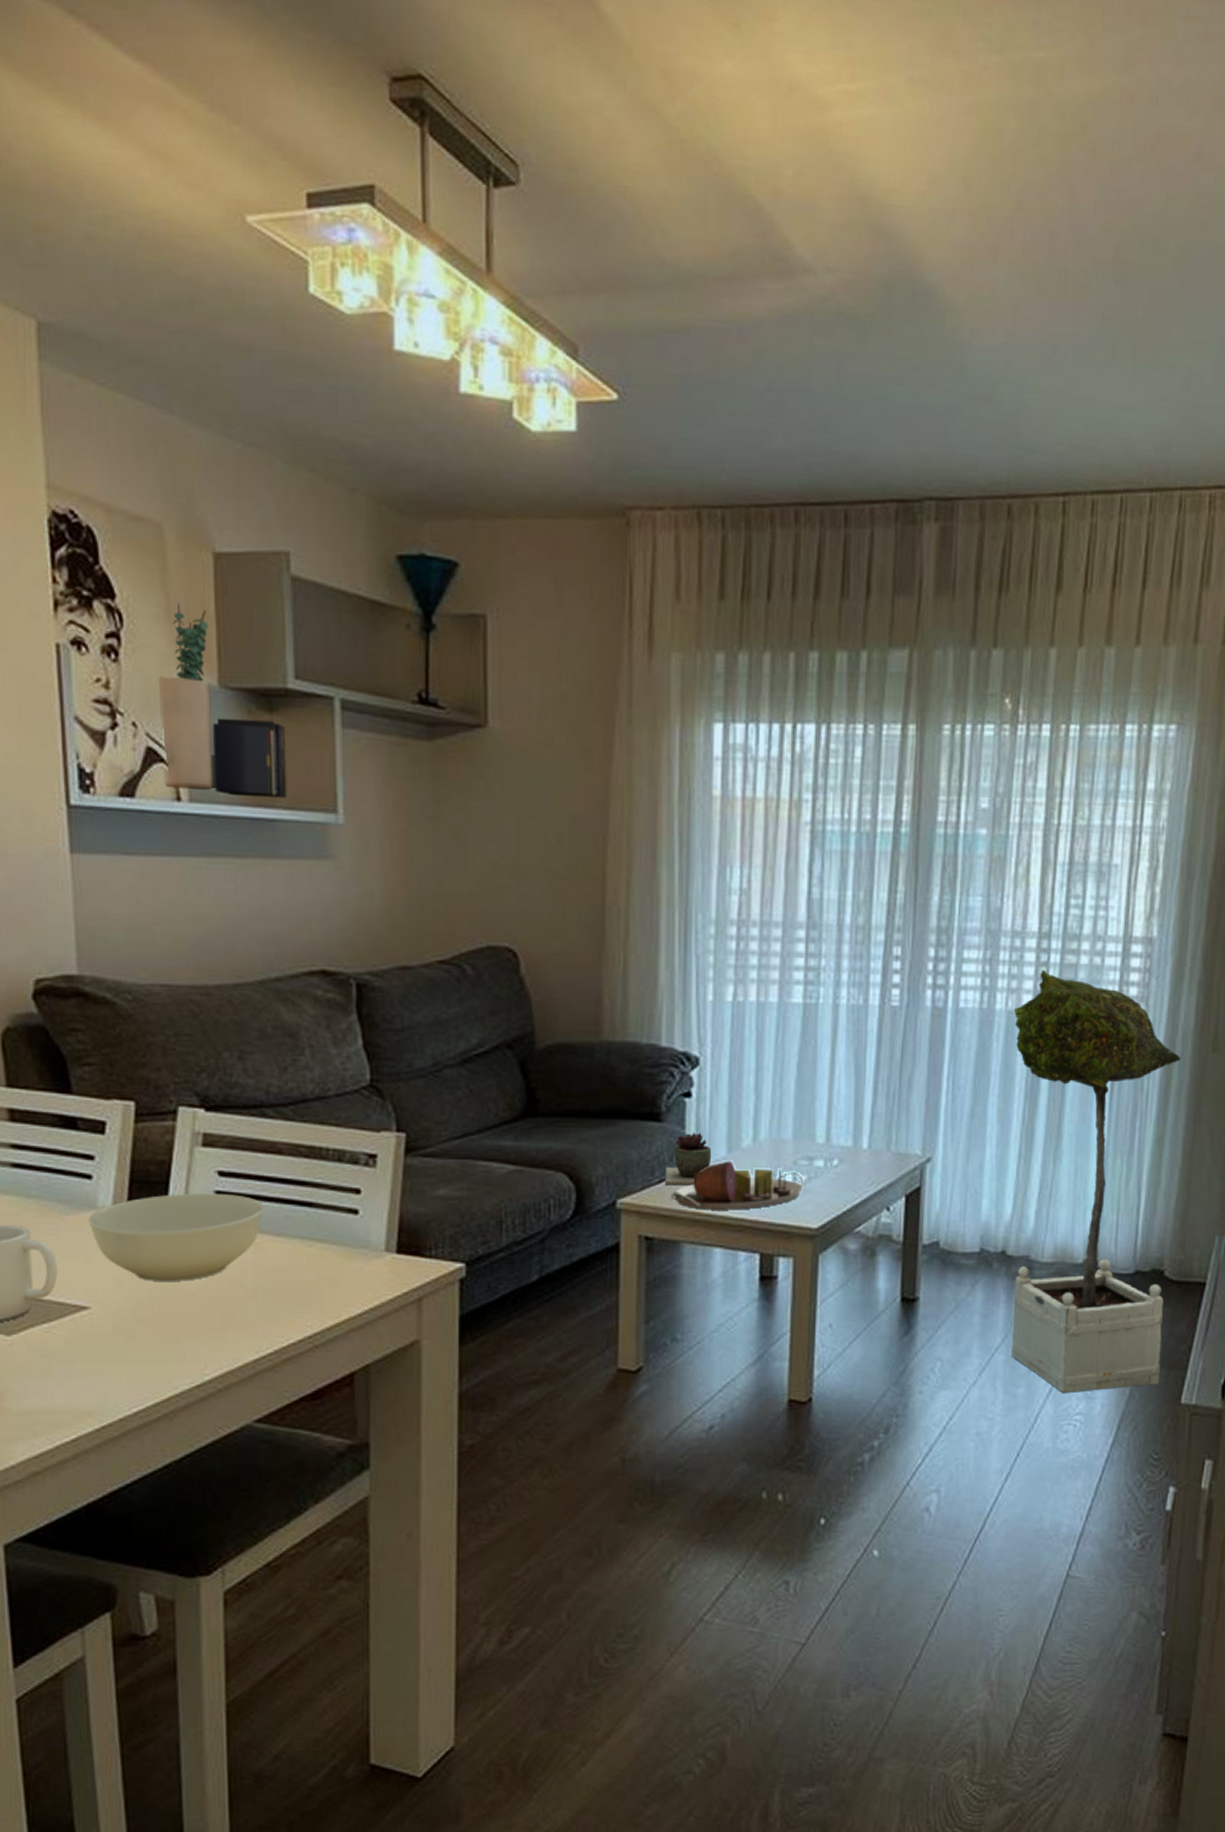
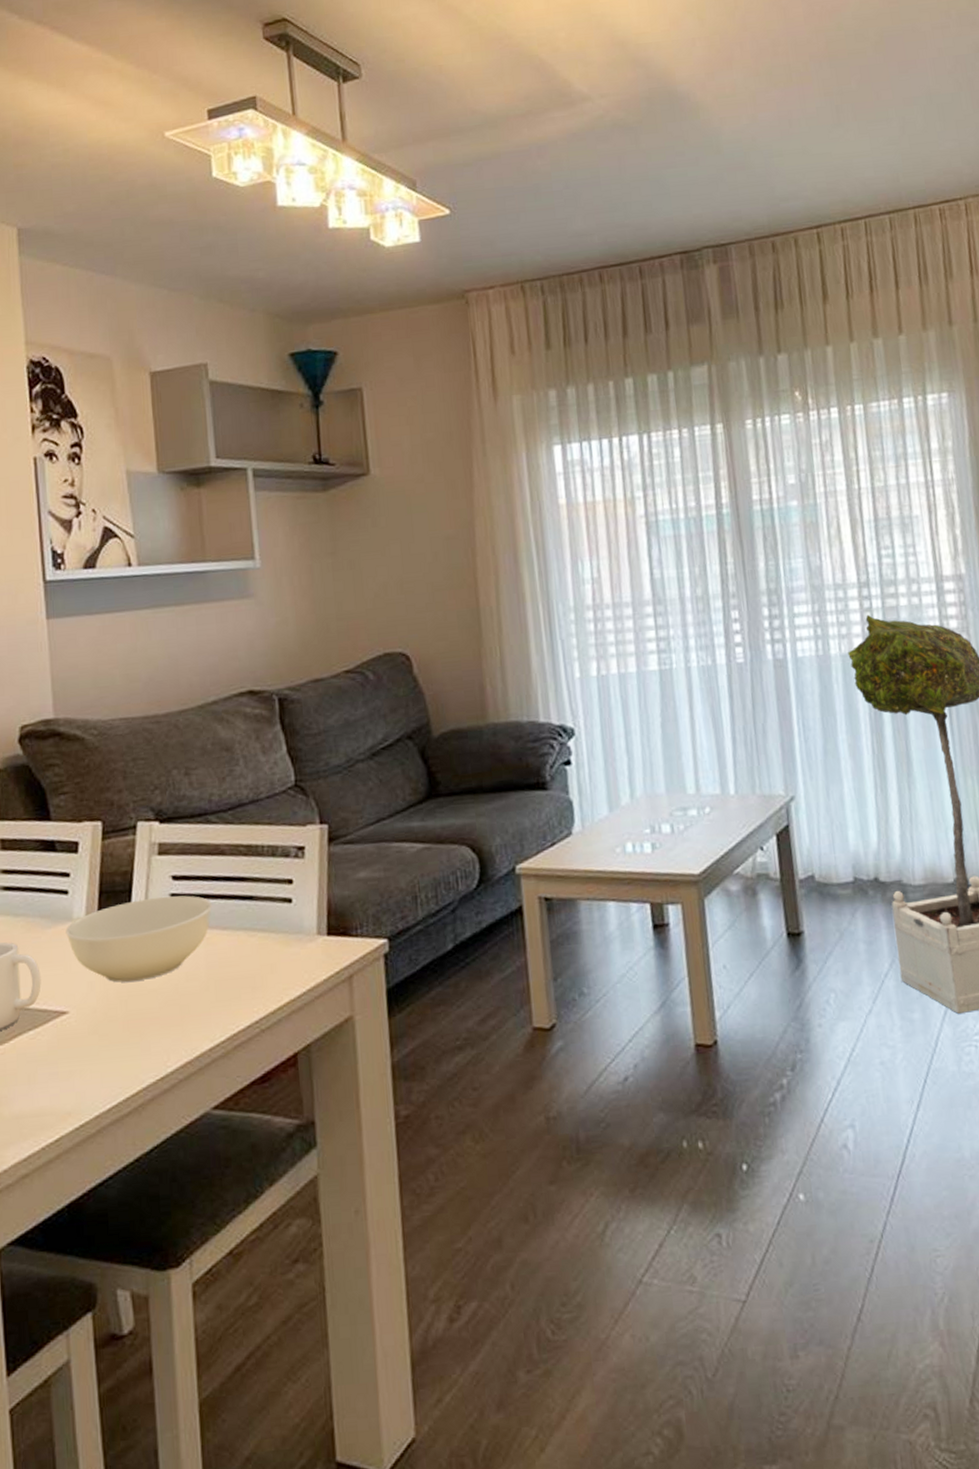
vase: present [159,603,213,791] -> none [112,414,156,557]
books: present [213,718,287,798] -> none [154,493,215,557]
succulent plant: present [665,1132,712,1186] -> none [556,795,596,848]
serving tray: present [671,1160,805,1210] -> none [563,819,682,867]

